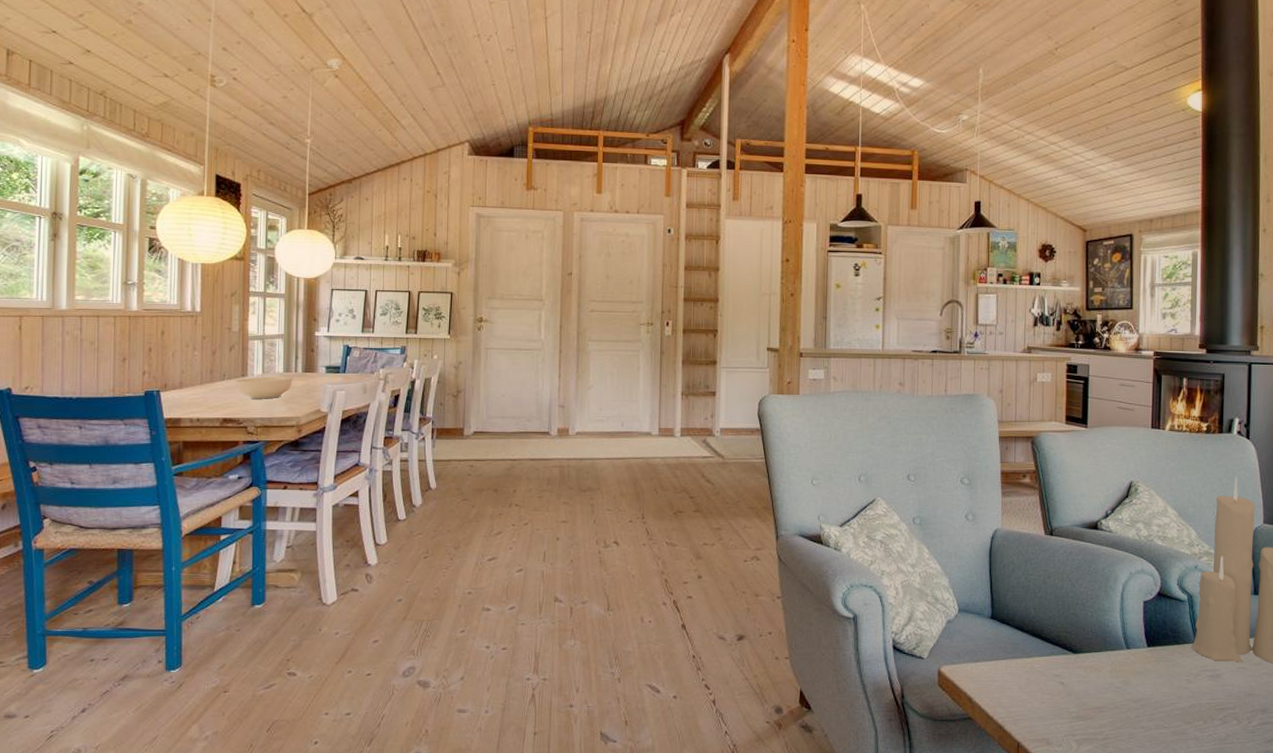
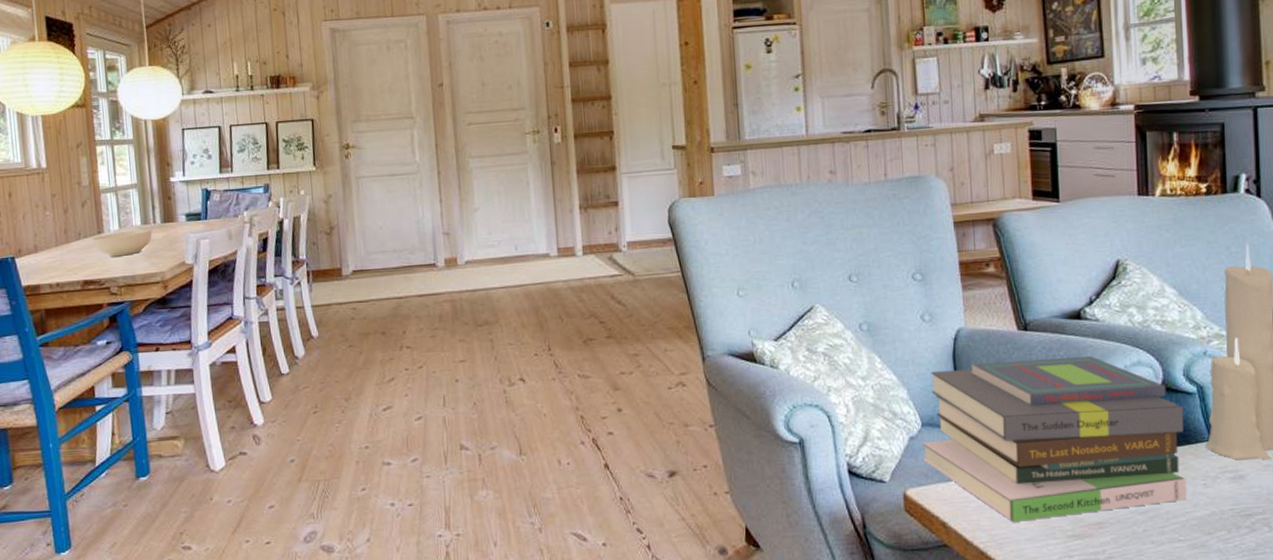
books: none [956,560,1176,702] -> present [922,356,1187,522]

